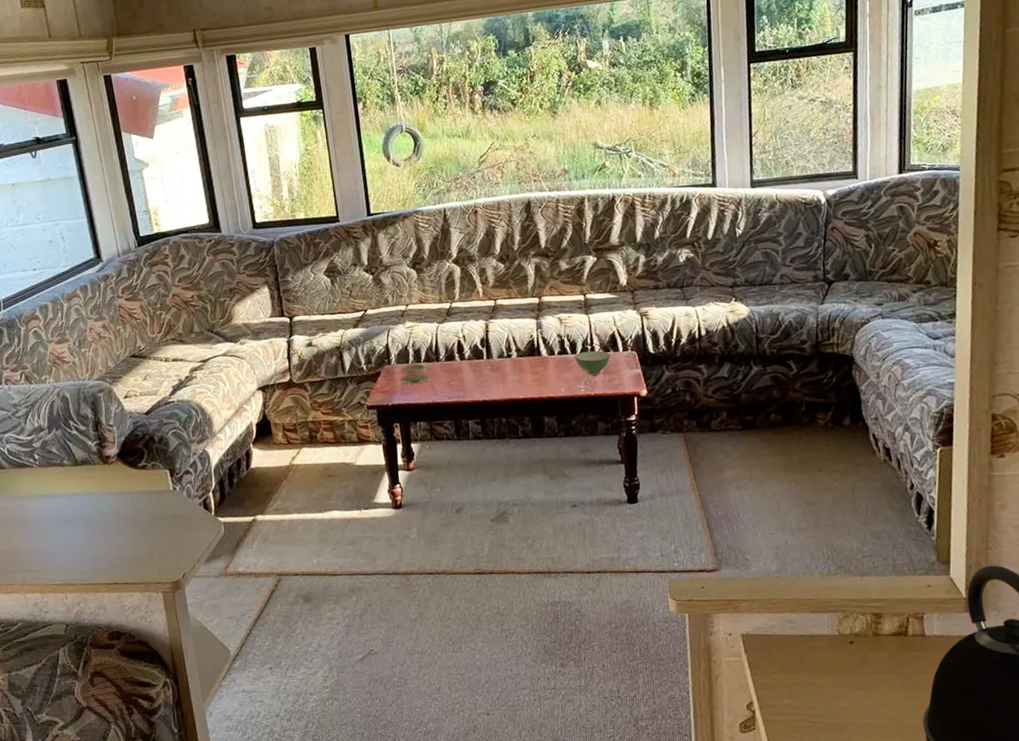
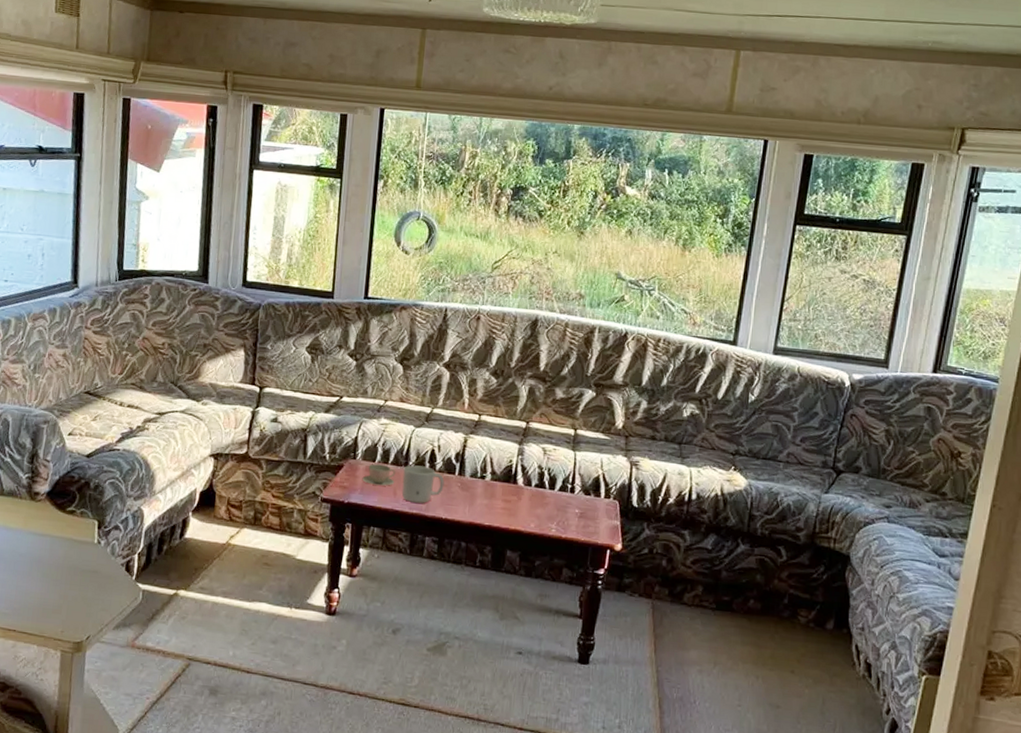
mug: none [436,357,476,393] -> present [401,465,445,504]
bowl: present [574,350,611,376] -> none [552,489,590,518]

